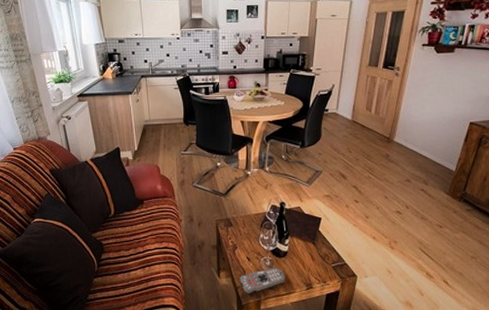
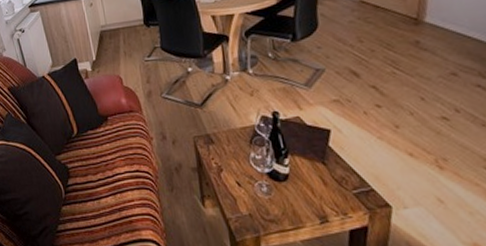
remote control: present [240,268,285,294] -> none [230,195,290,228]

